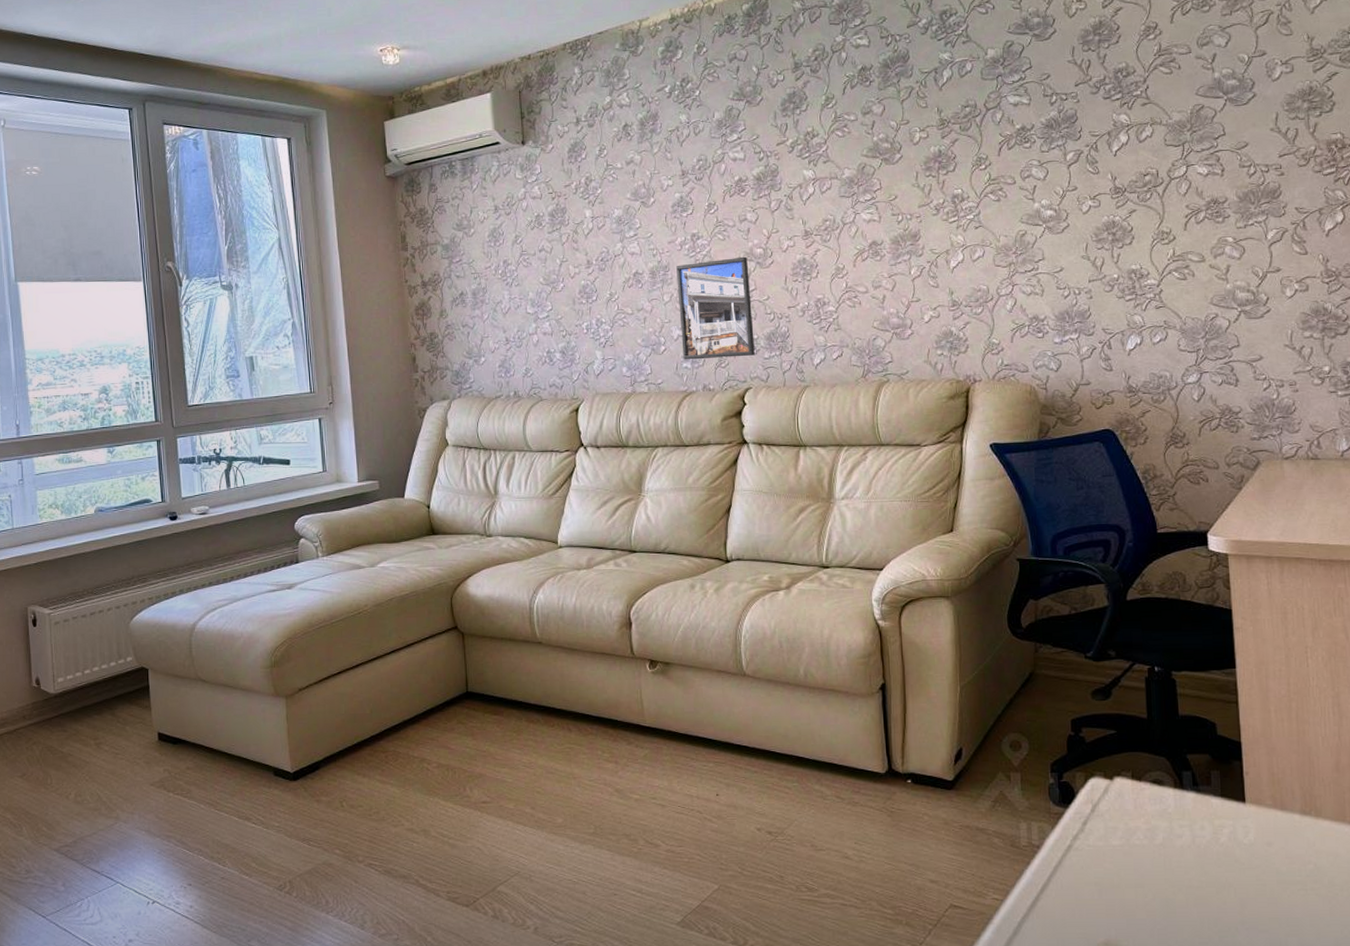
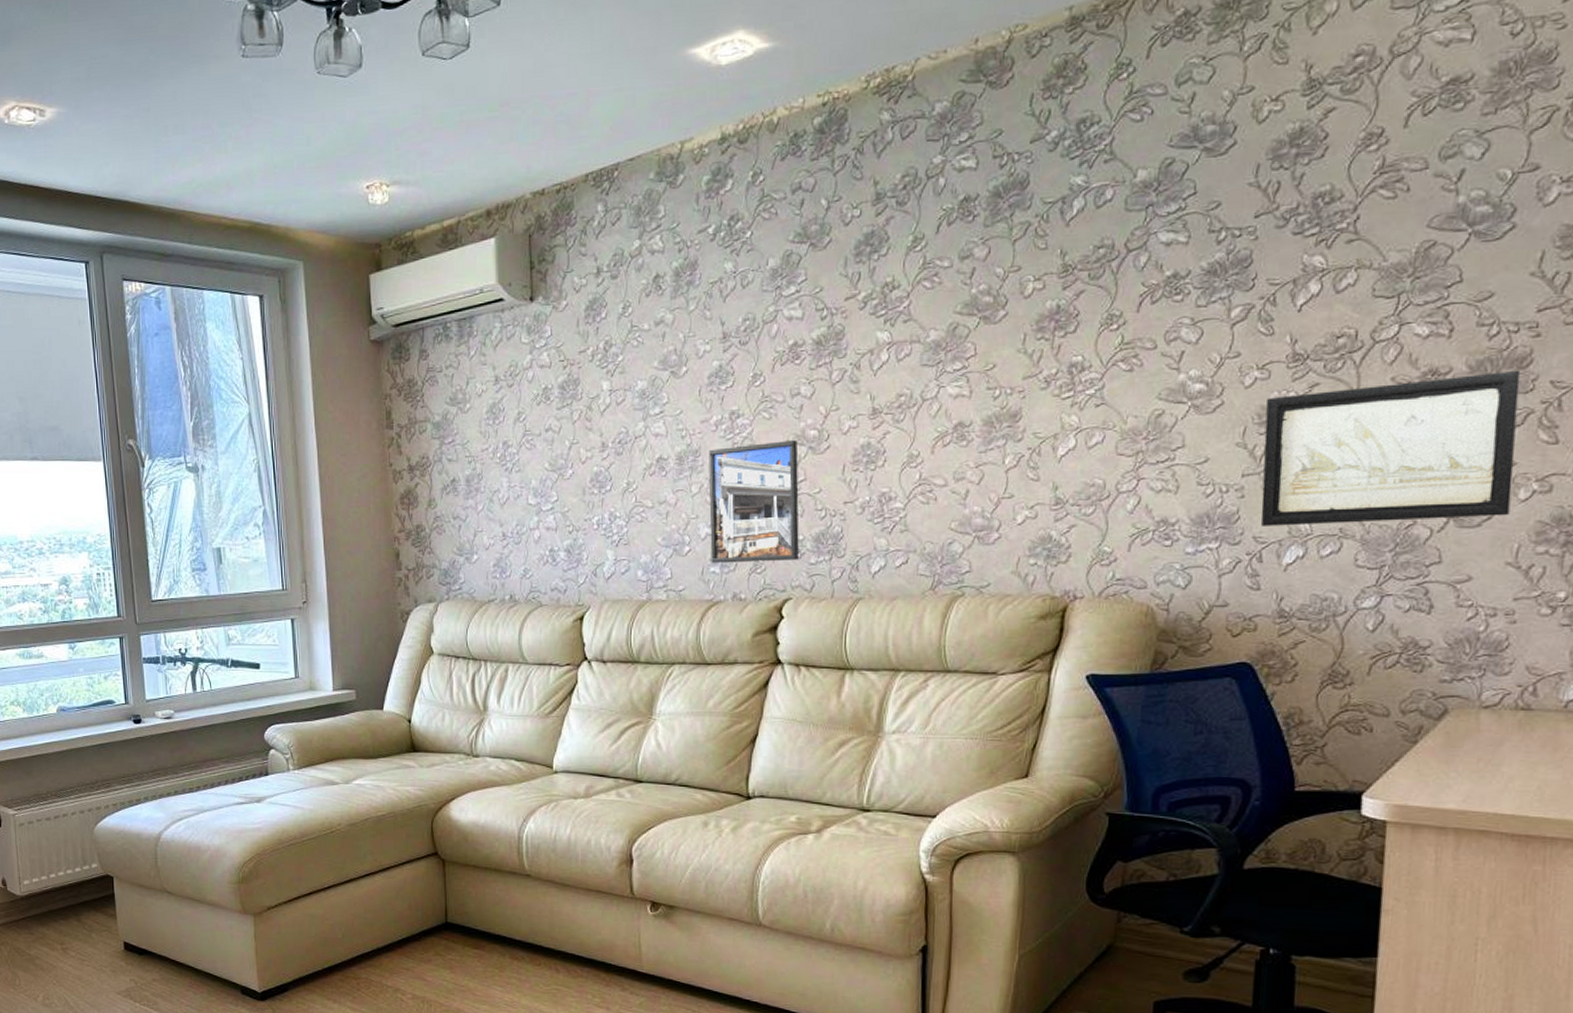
wall art: none [1100,199,1282,320] -> present [1261,370,1521,526]

